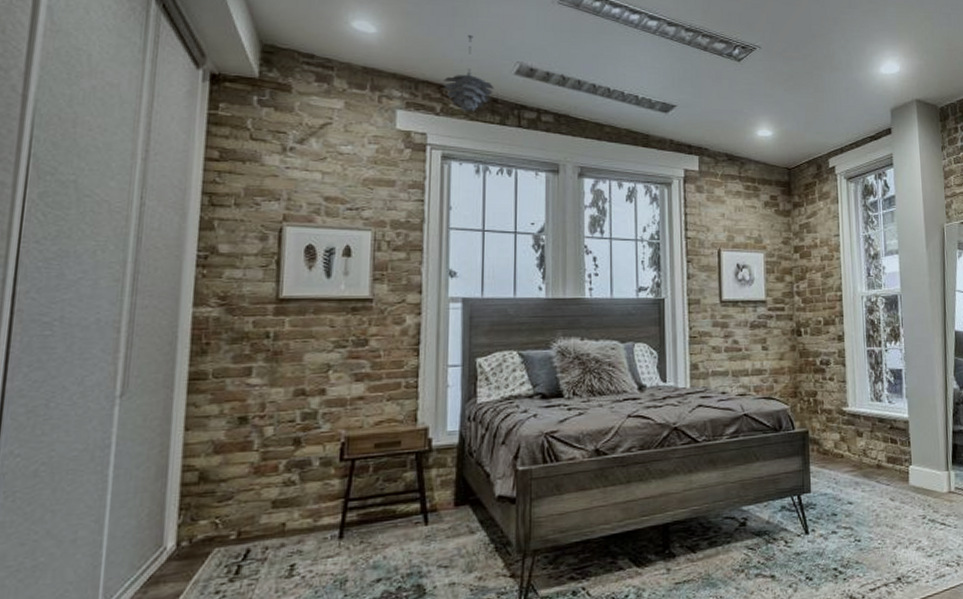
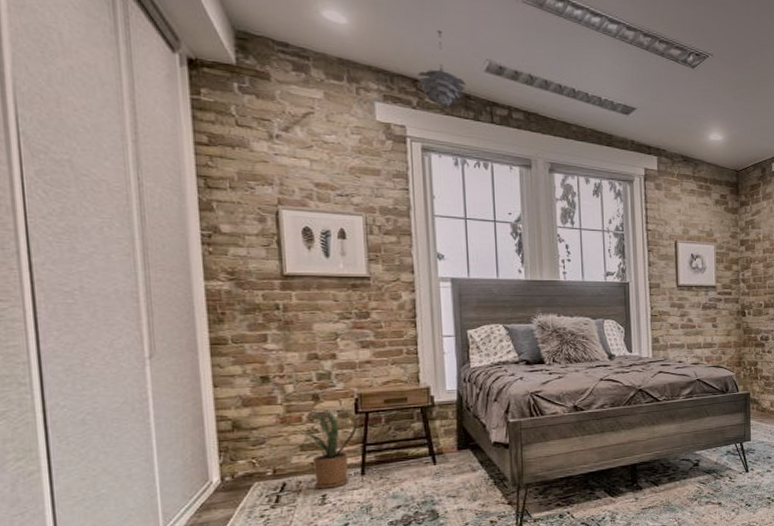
house plant: none [262,456,341,557] -> present [291,410,360,489]

